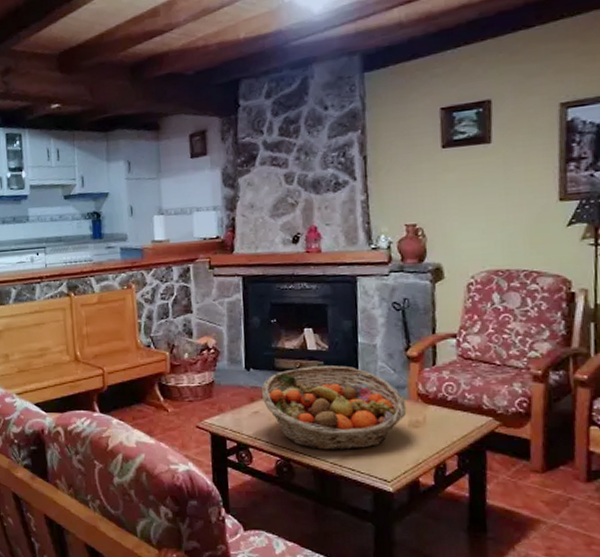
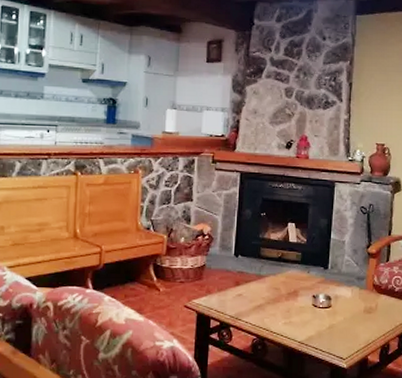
fruit basket: present [262,365,407,451] -> none [247,256,364,332]

